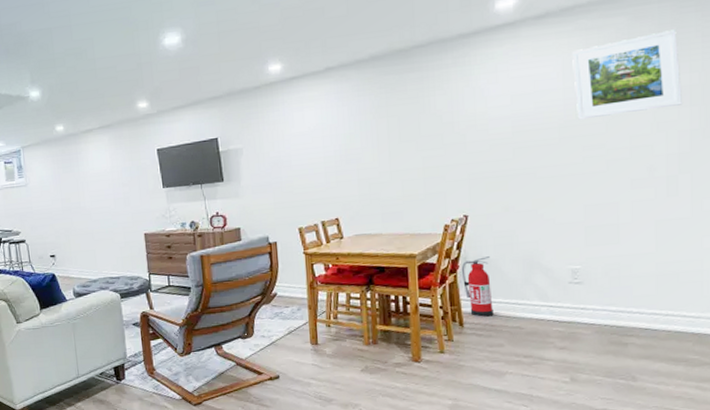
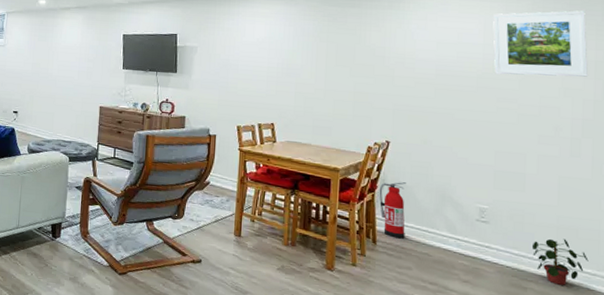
potted plant: none [630,285,692,334] -> present [531,238,589,285]

